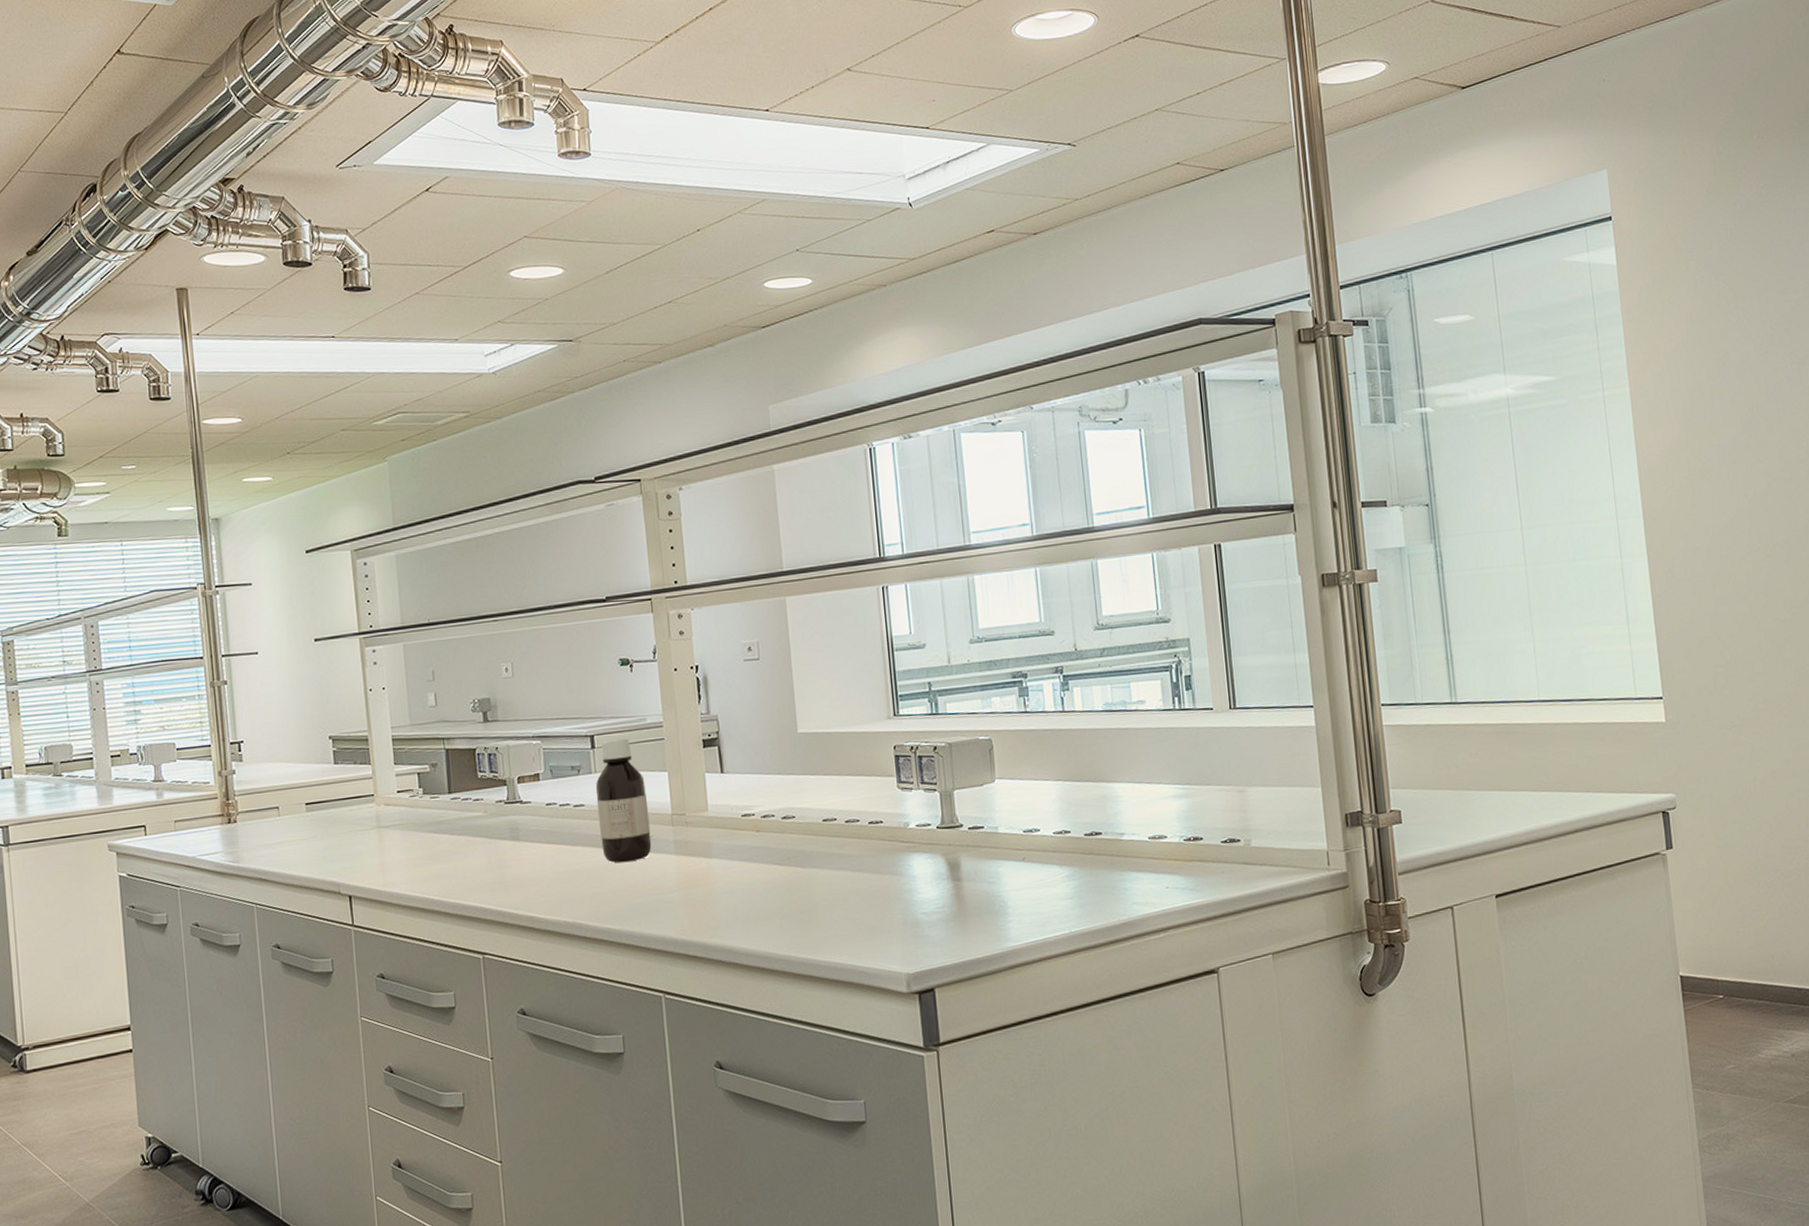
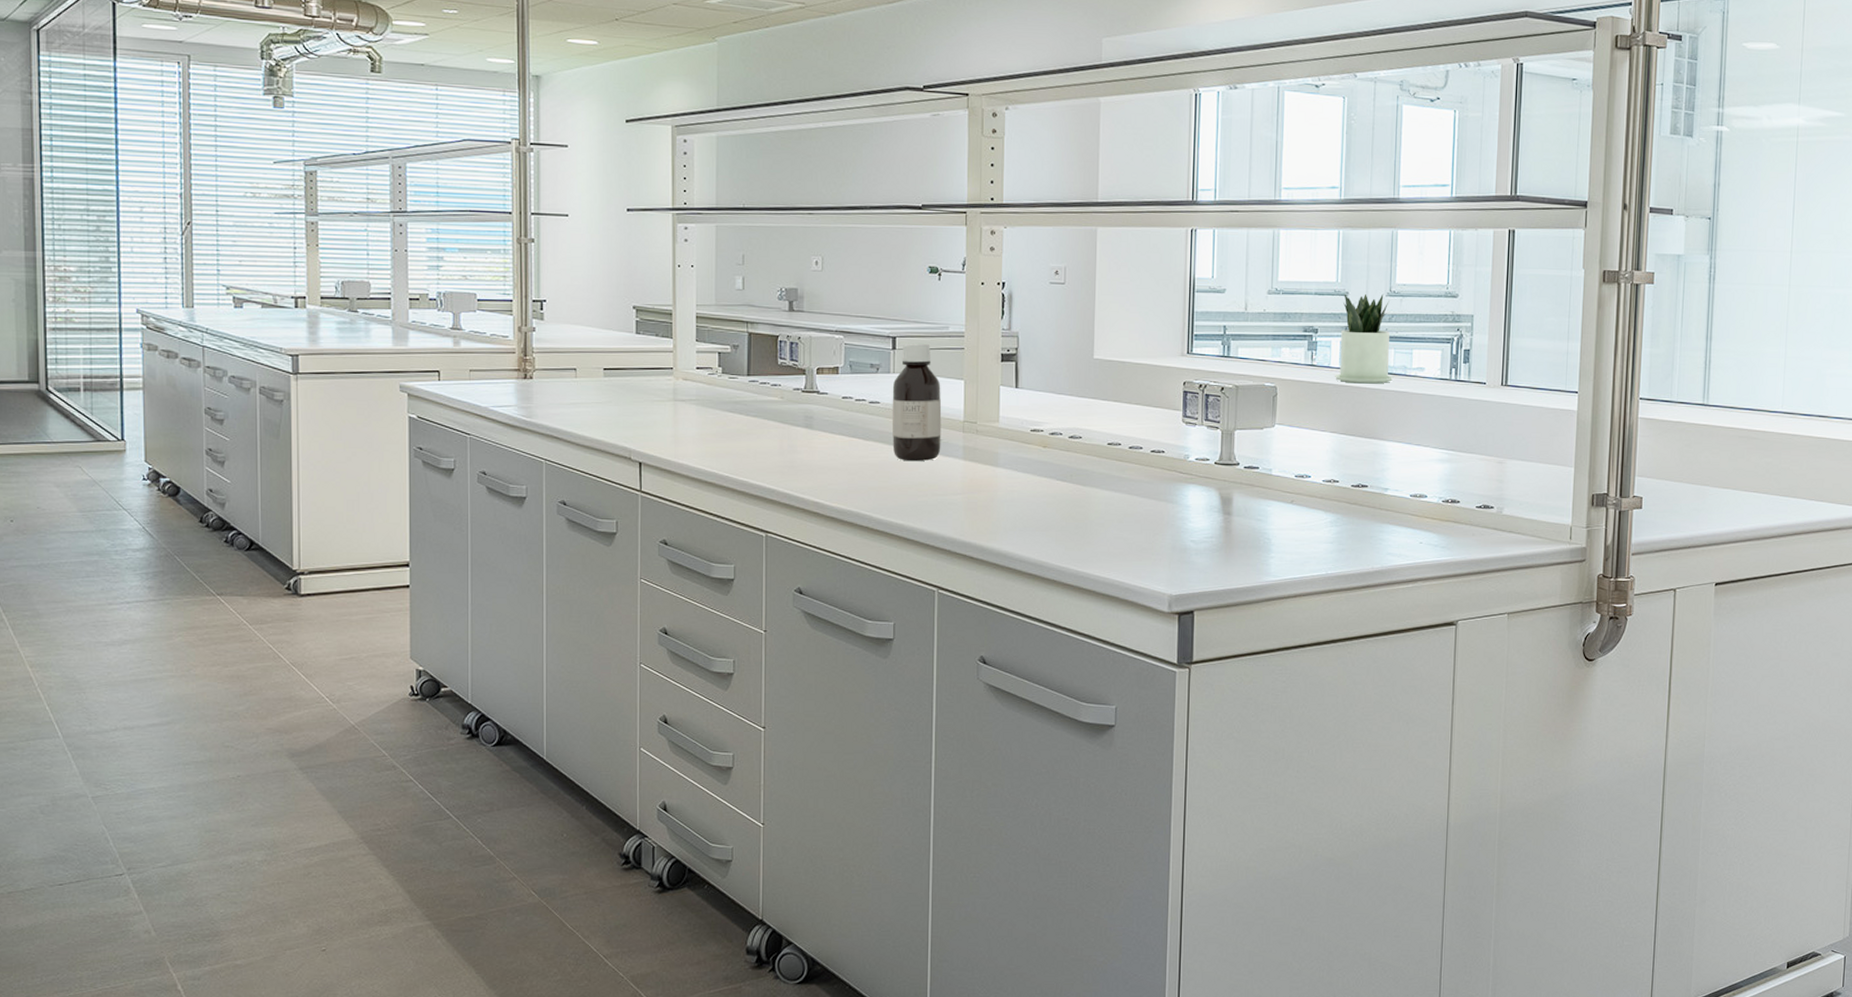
planter: none [1049,628,1114,726] -> present [1335,294,1394,384]

